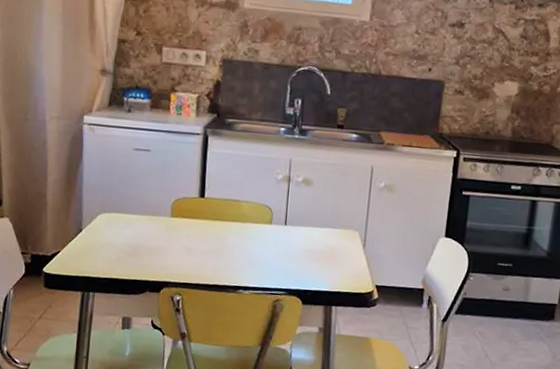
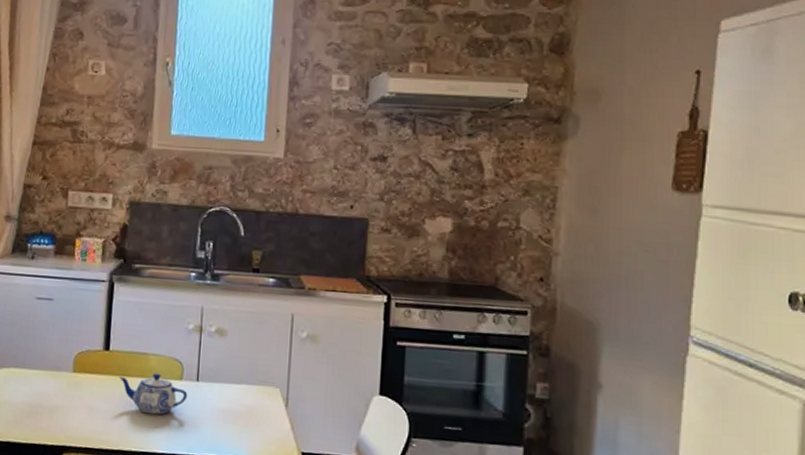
teapot: none [213,218,277,255] -> present [118,373,188,415]

